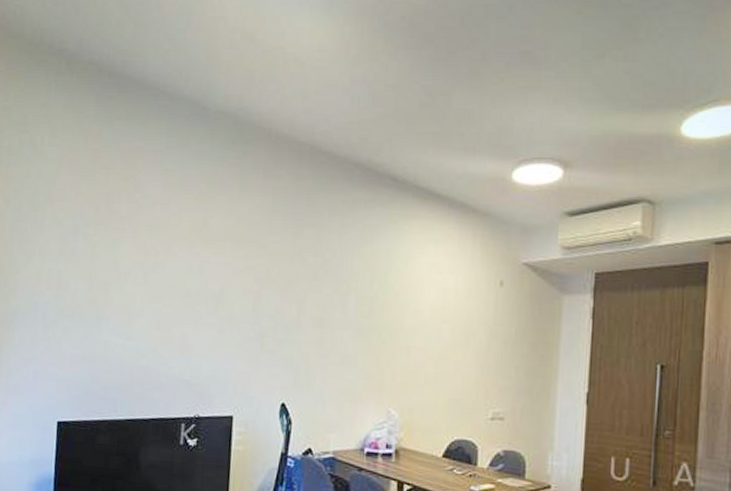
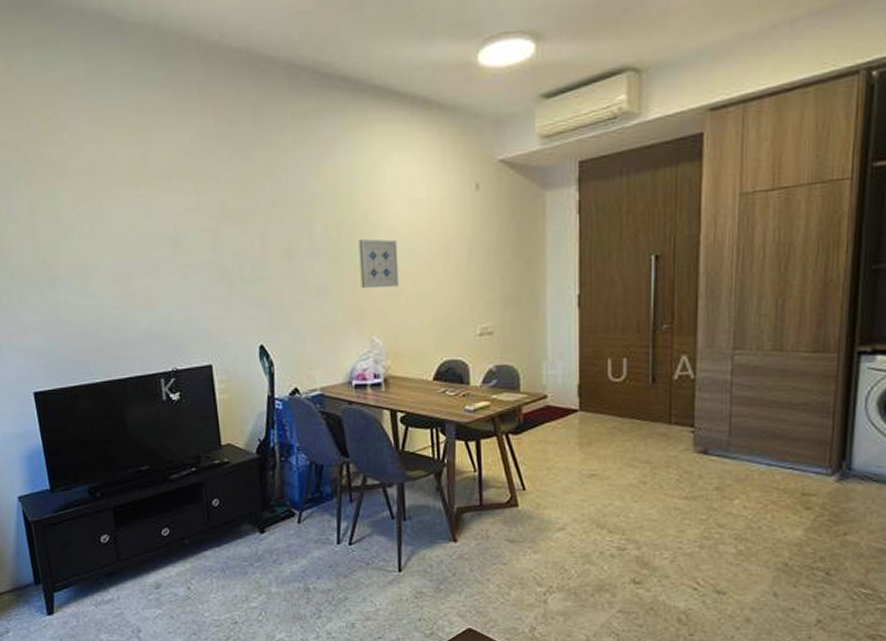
wall art: none [384,317,424,365] -> present [358,239,400,289]

